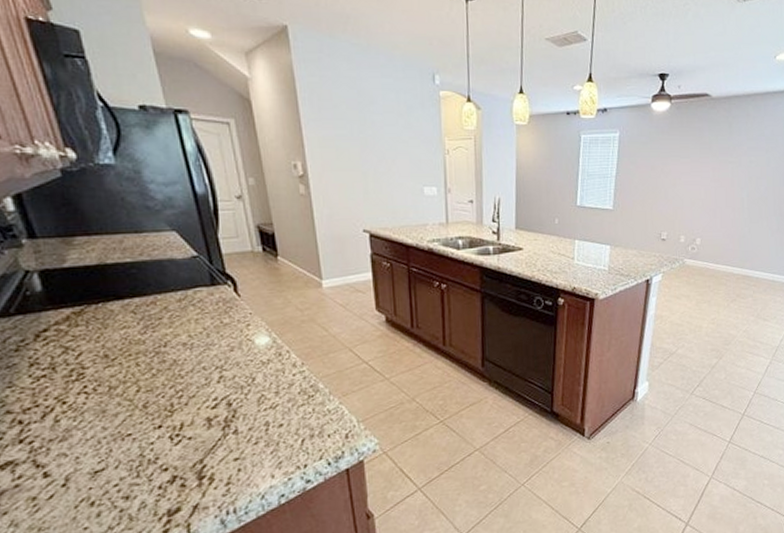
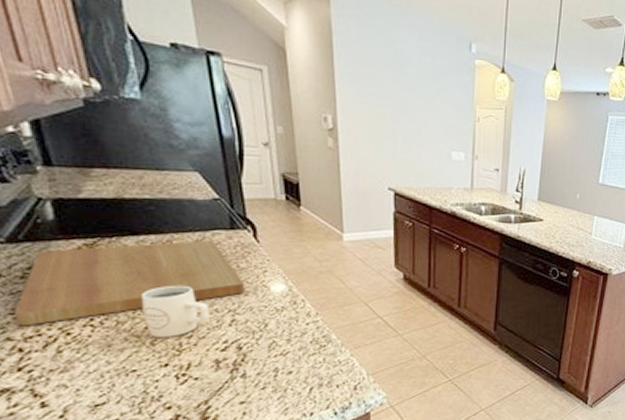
cutting board: none [12,299,230,399] -> present [15,241,245,326]
mug: none [130,345,198,401] -> present [141,285,210,338]

